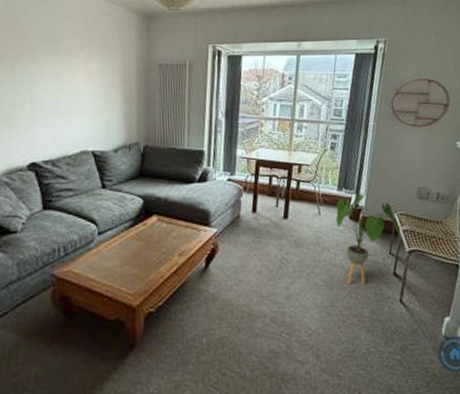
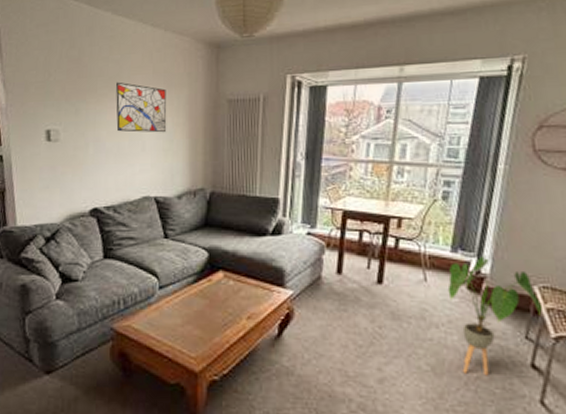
wall art: none [52,44,103,93] -> present [116,82,167,133]

